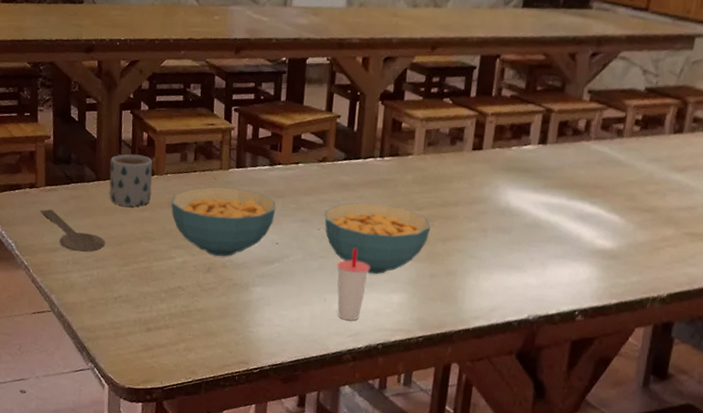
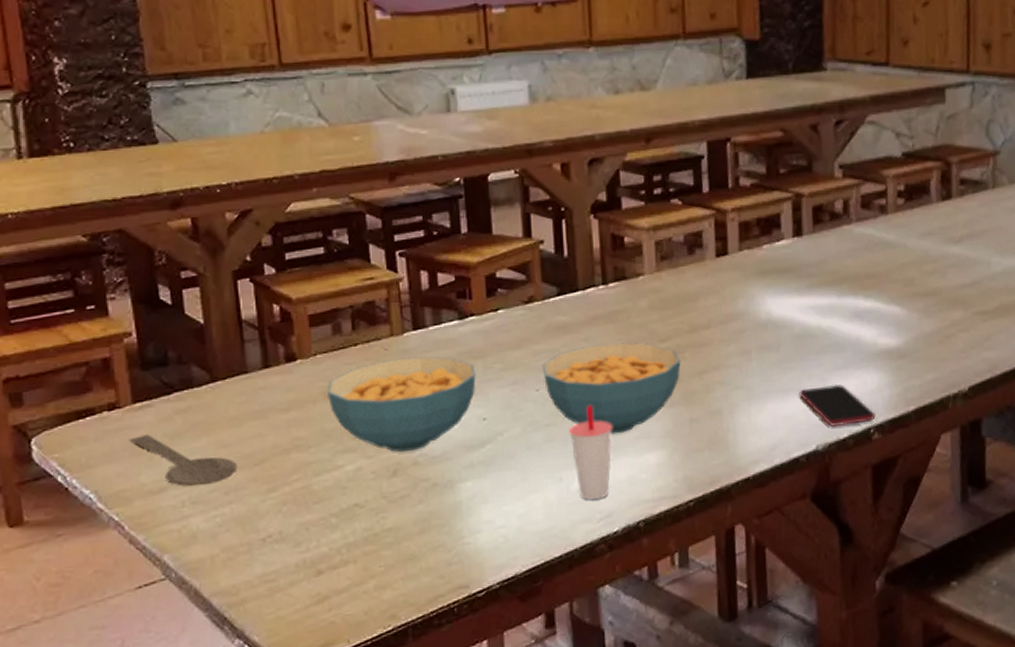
mug: present [109,154,153,207] -> none [228,335,296,410]
smartphone: none [521,267,582,305] -> present [799,384,876,428]

